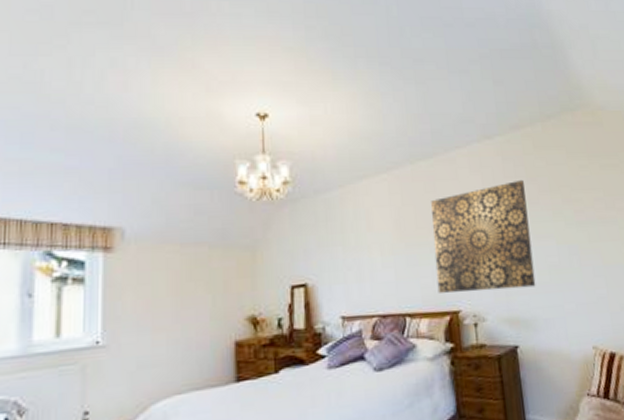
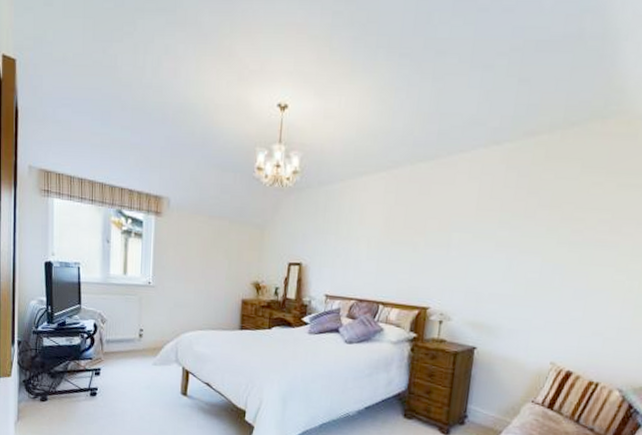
wall art: present [431,179,536,293] -> none [412,191,524,298]

